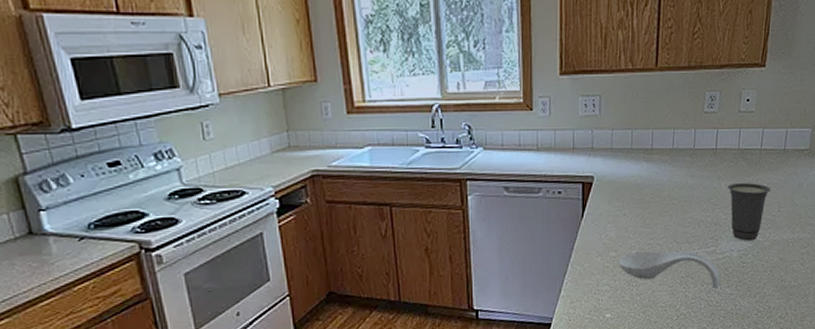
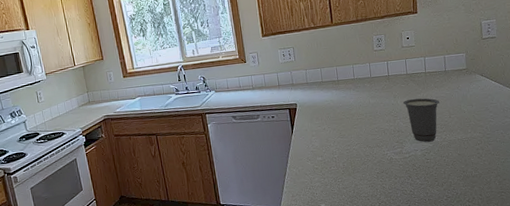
spoon rest: present [617,251,721,289] -> none [324,153,411,181]

